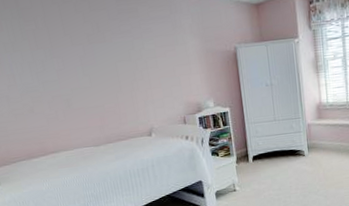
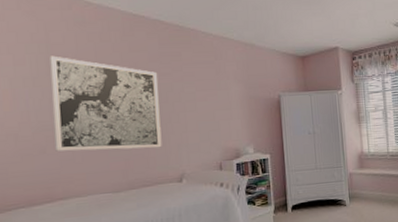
wall art: none [22,20,131,111] -> present [50,55,162,152]

